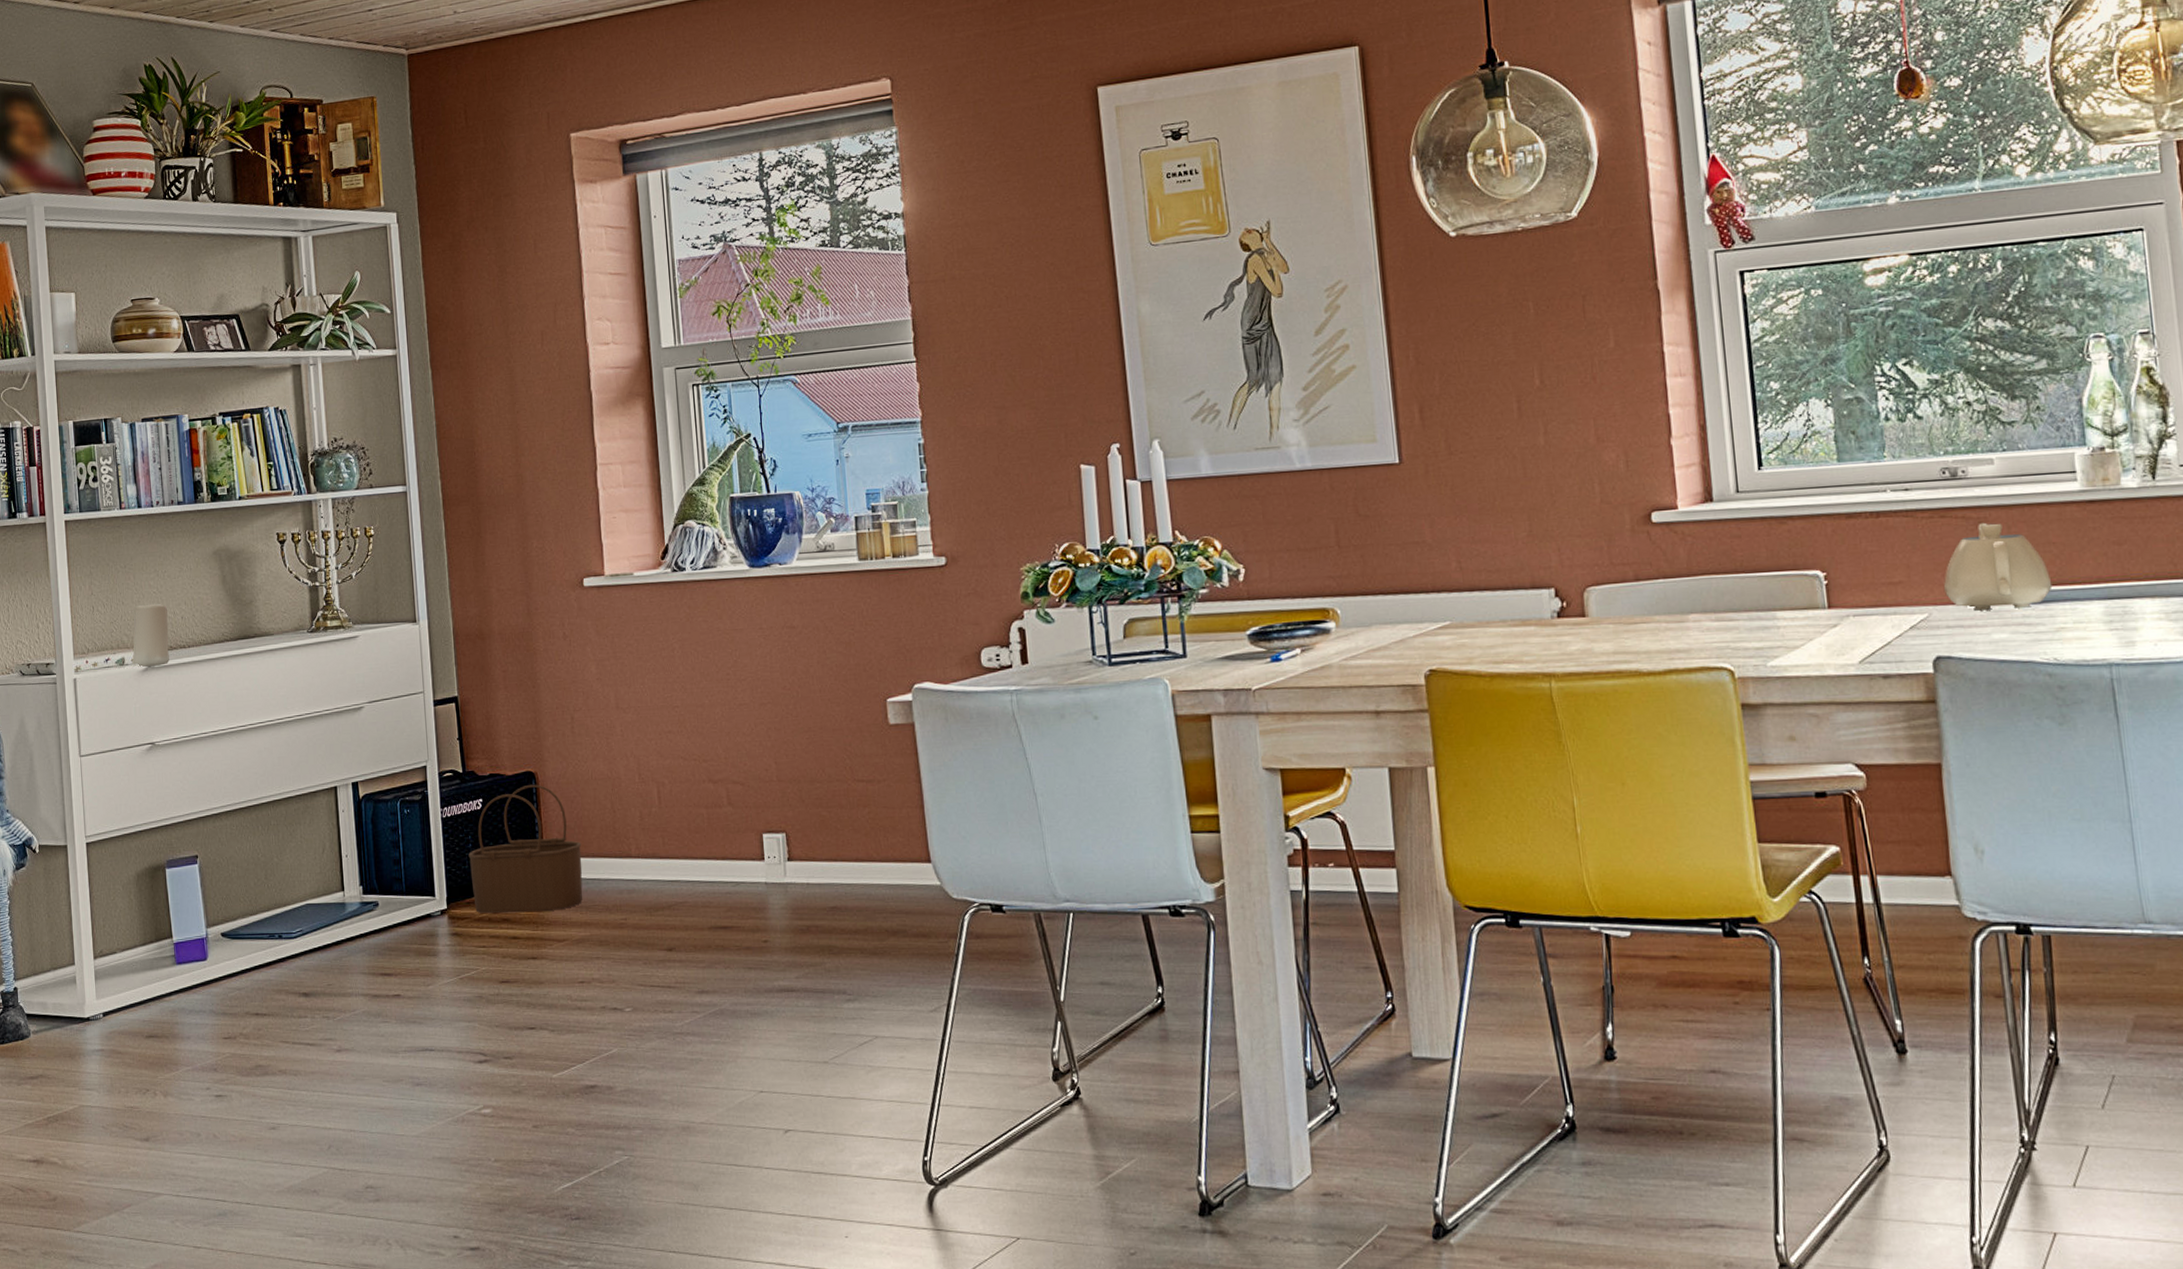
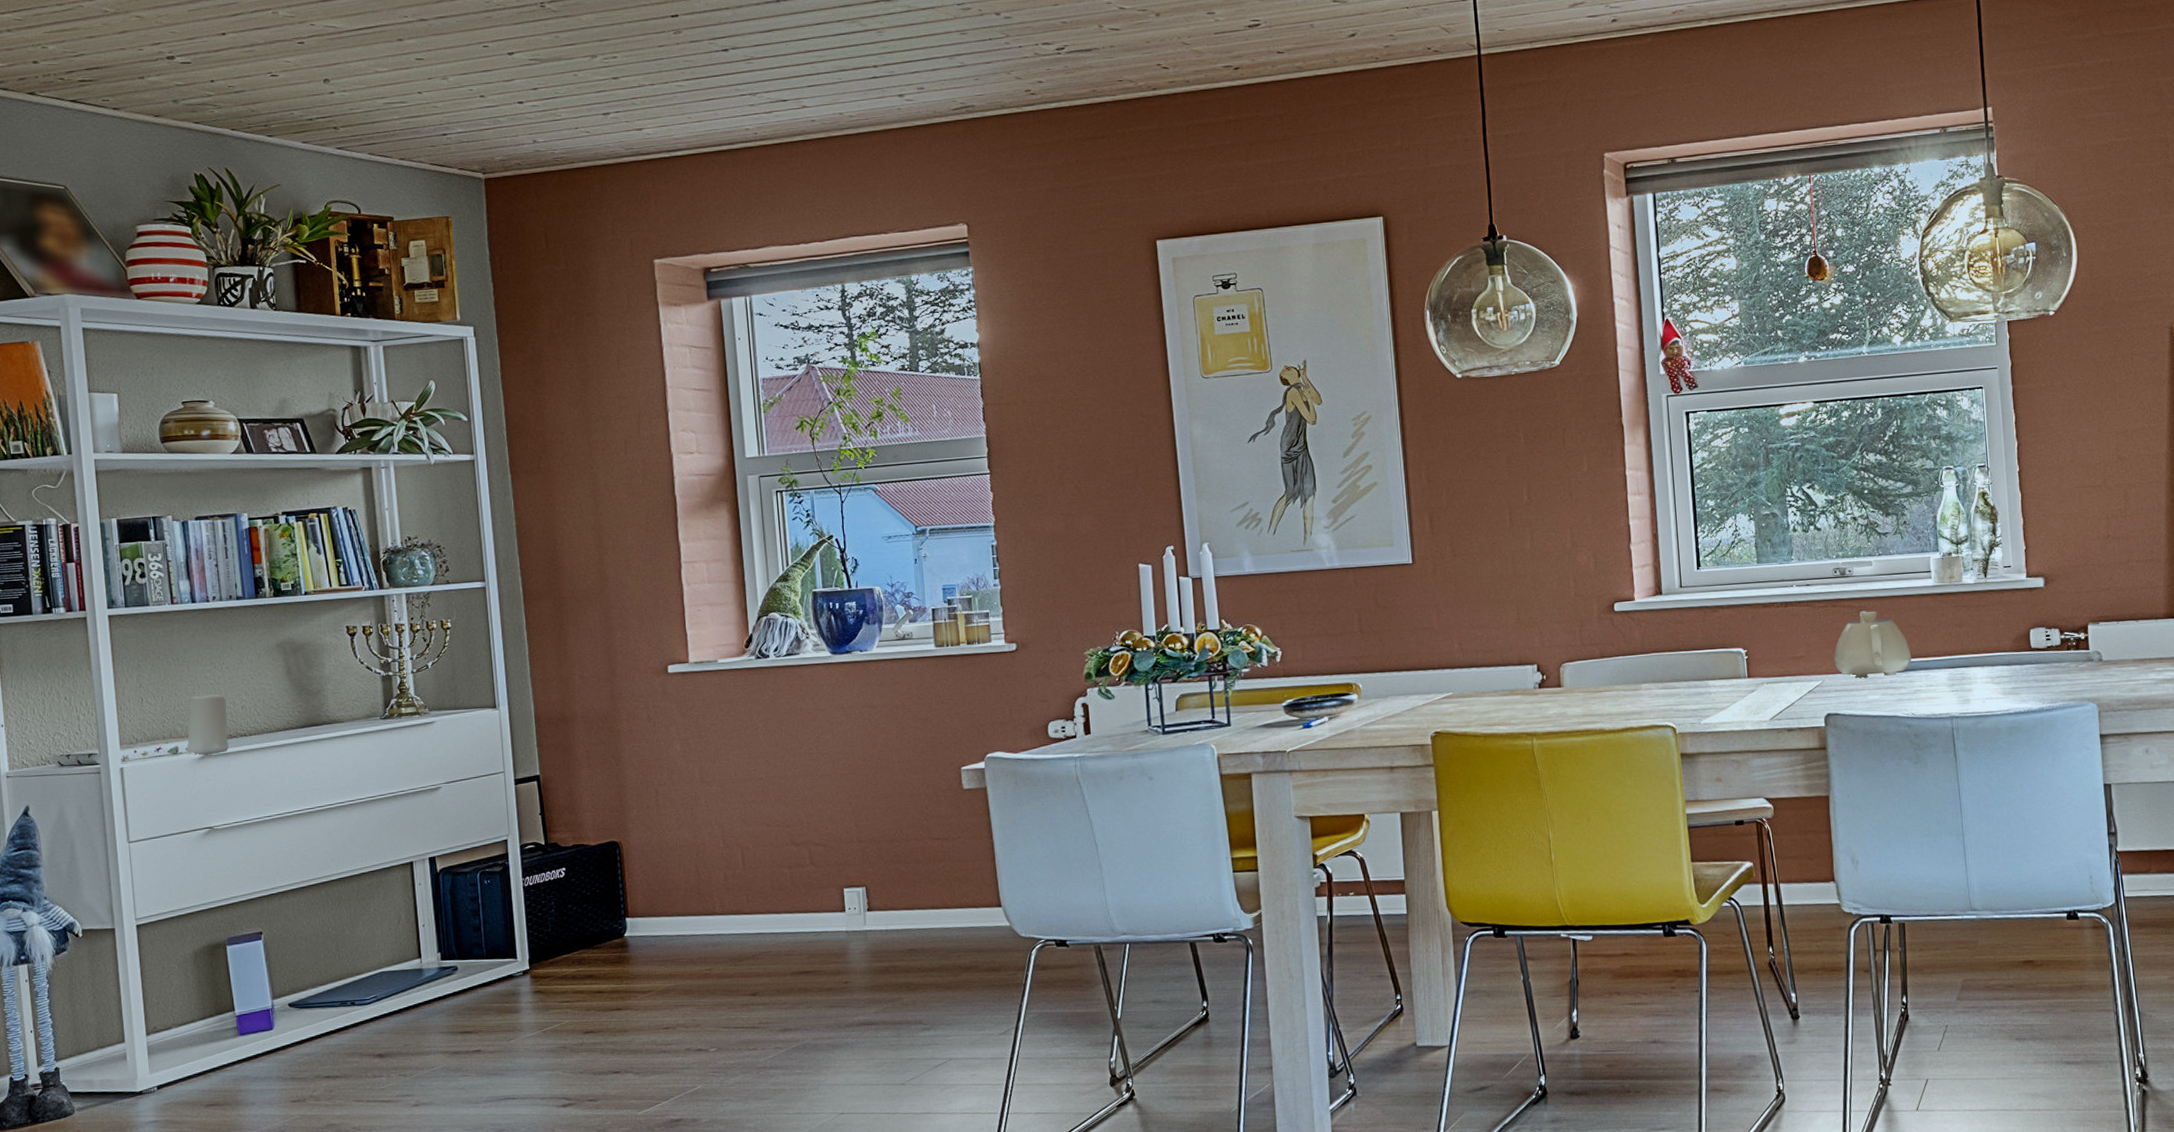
wicker basket: present [468,784,583,914] -> none [551,852,668,972]

